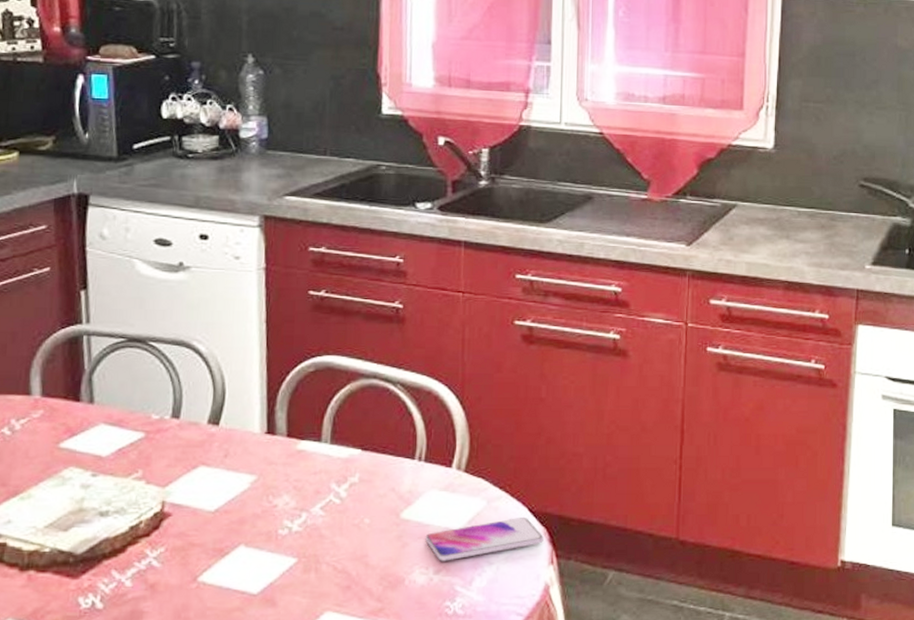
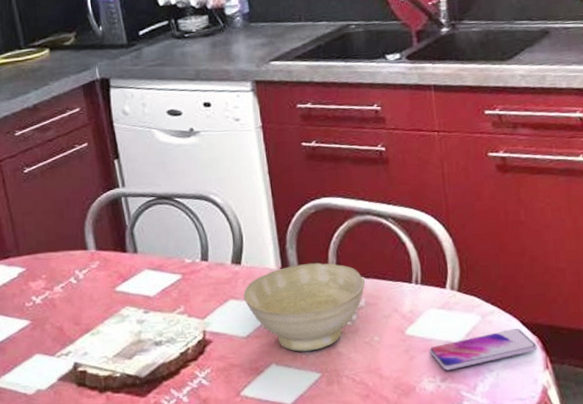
bowl: none [217,429,363,532] -> present [243,262,366,352]

